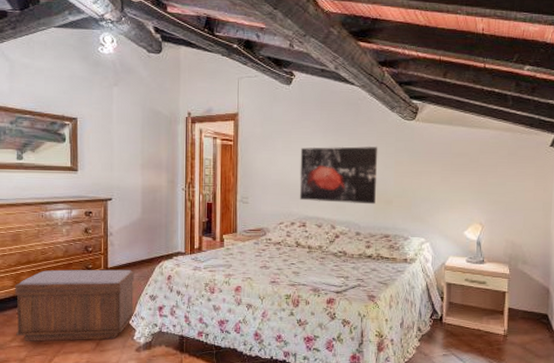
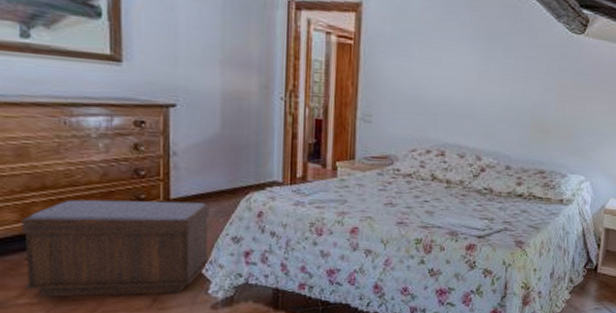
wall art: present [299,146,378,205] -> none [438,56,539,134]

